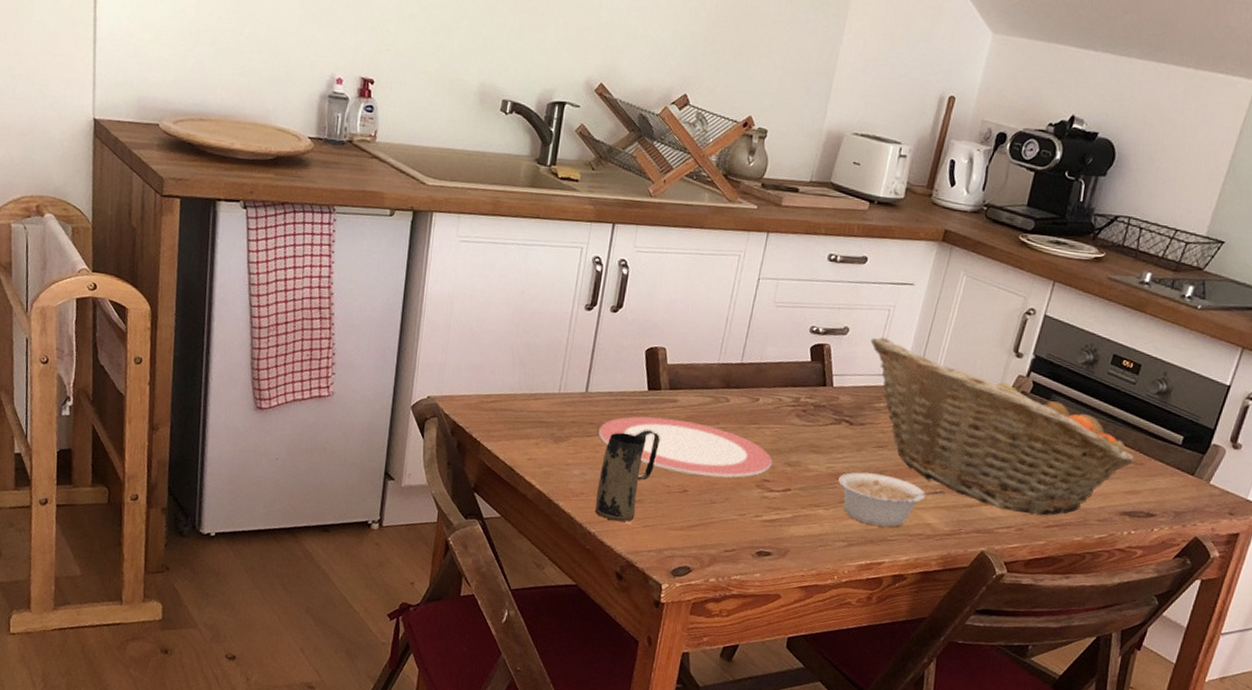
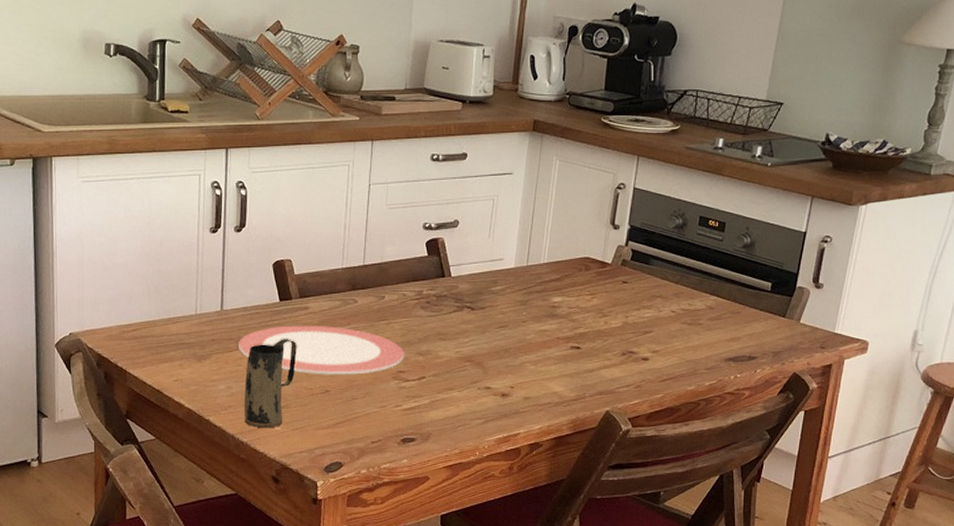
legume: present [838,472,946,527] -> none [468,352,567,400]
fruit basket: present [870,336,1135,516] -> none [480,225,731,372]

